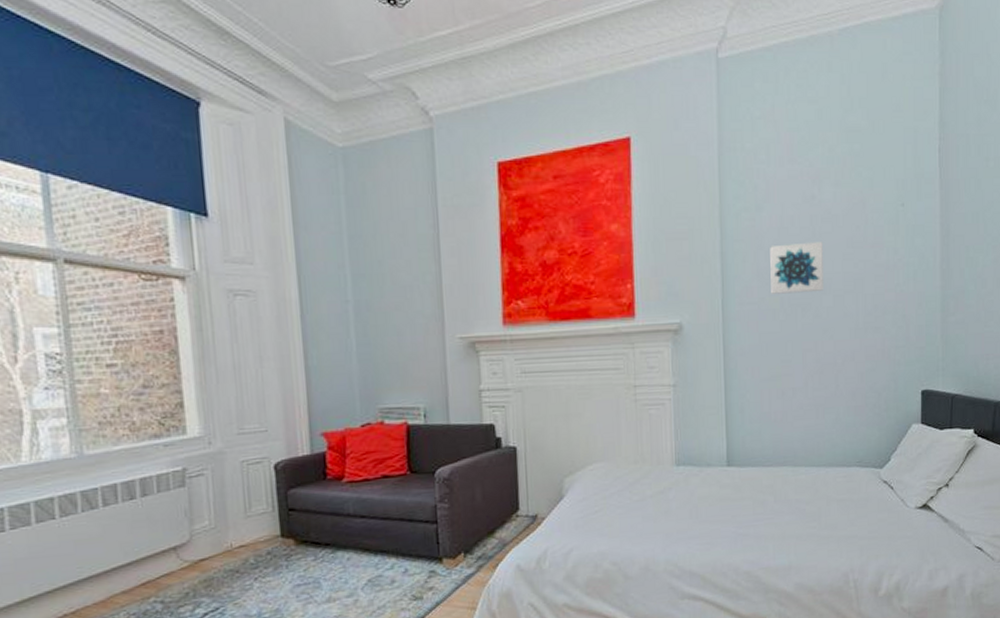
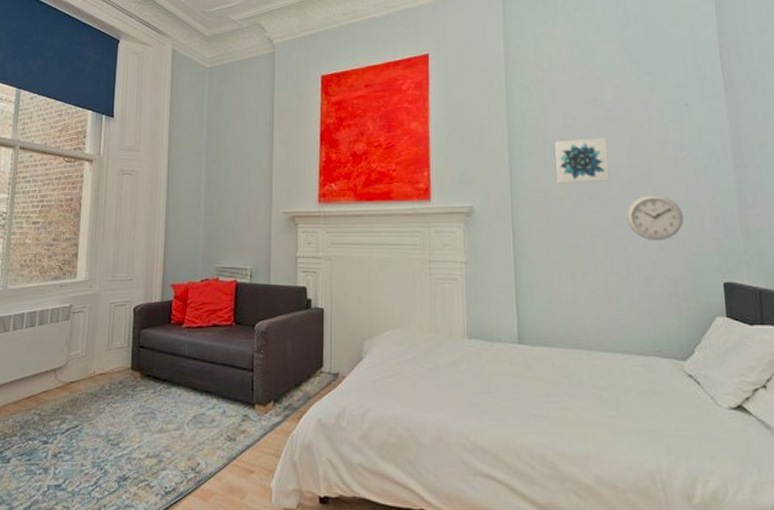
wall clock: none [837,303,891,351] -> present [626,194,684,240]

